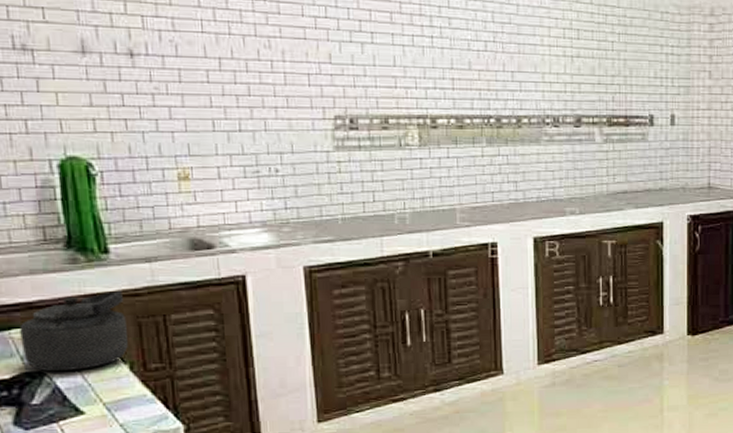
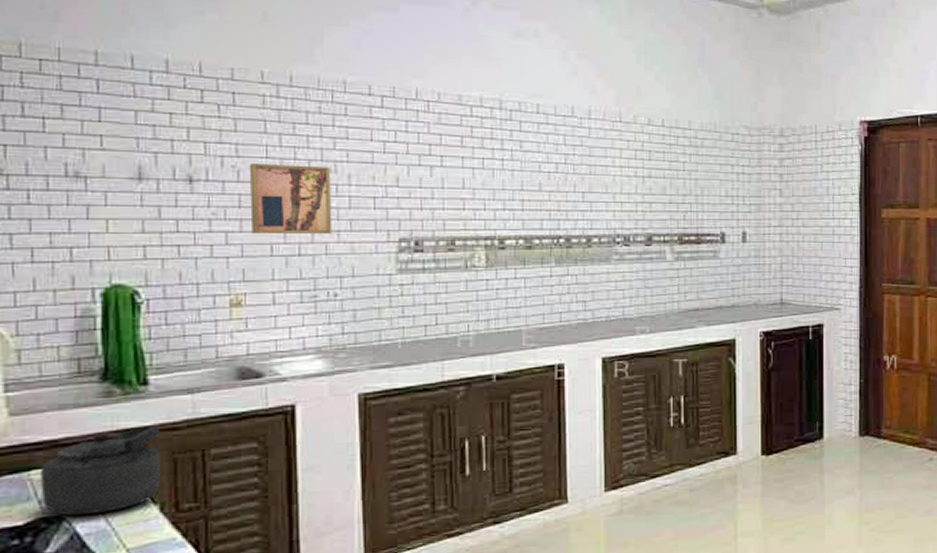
wall art: none [186,37,270,110] -> present [249,162,332,235]

